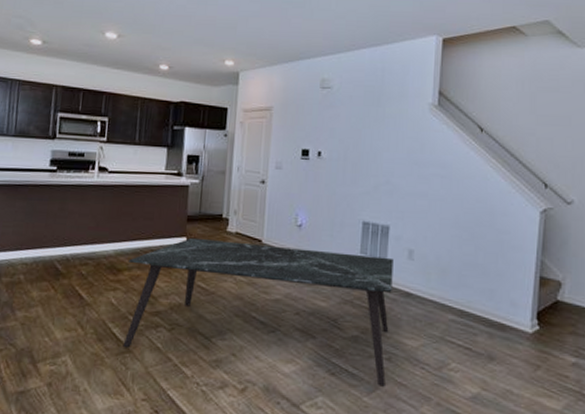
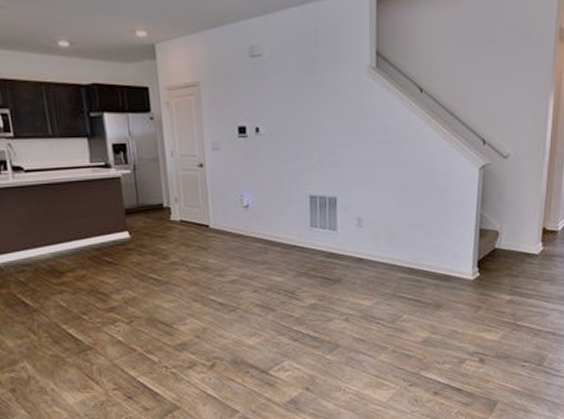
dining table: present [123,237,394,387] -> none [69,227,345,345]

